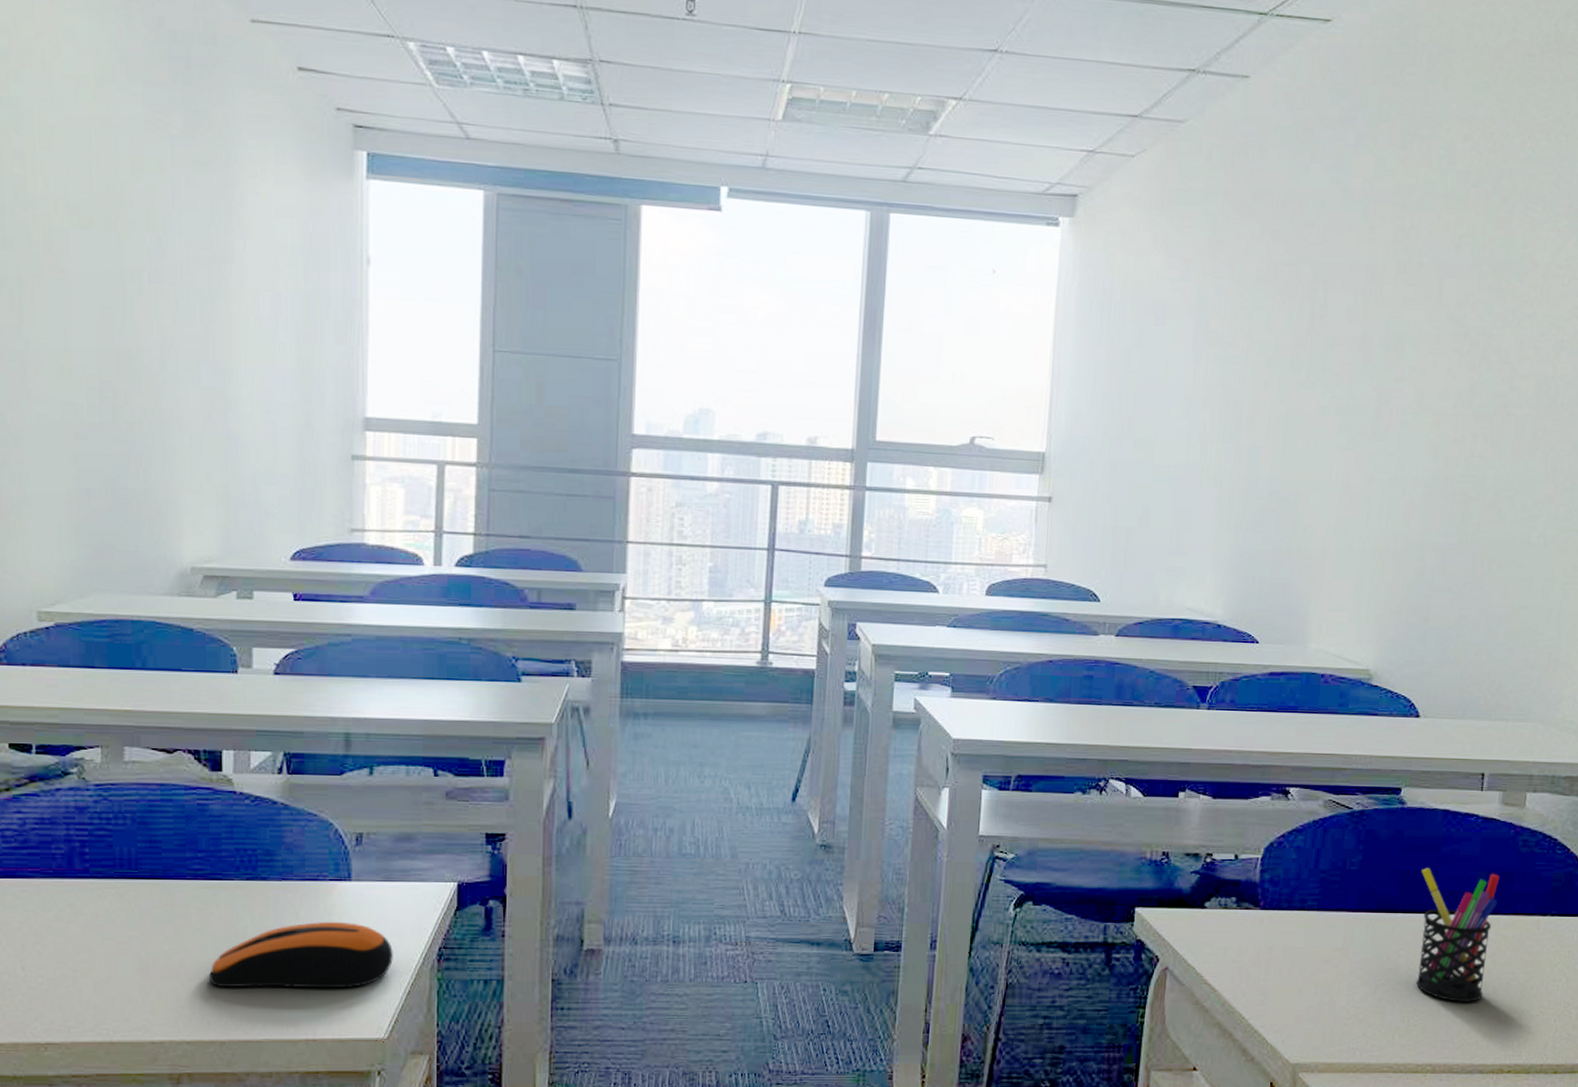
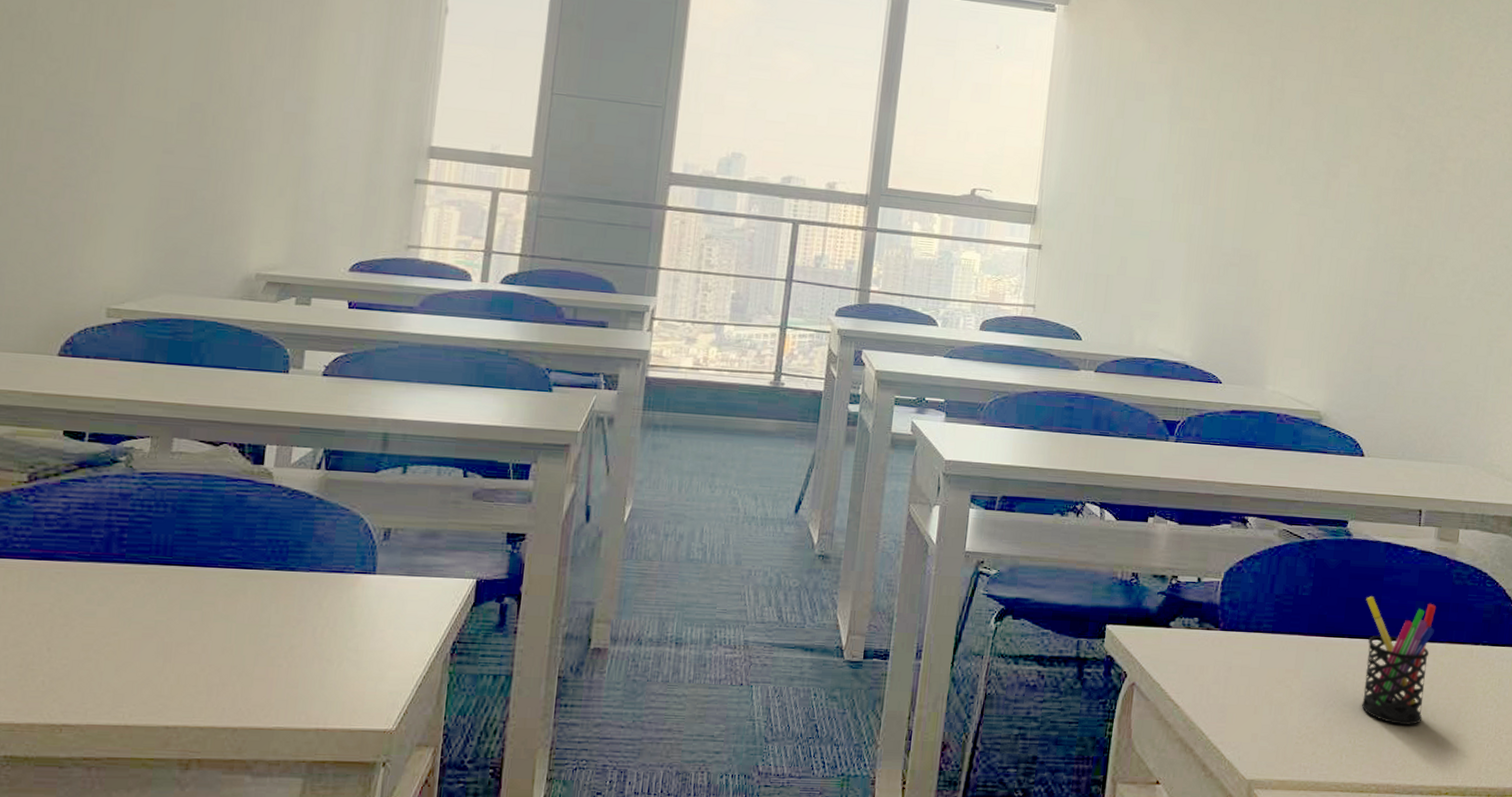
computer mouse: present [208,921,393,989] -> none [228,612,409,679]

